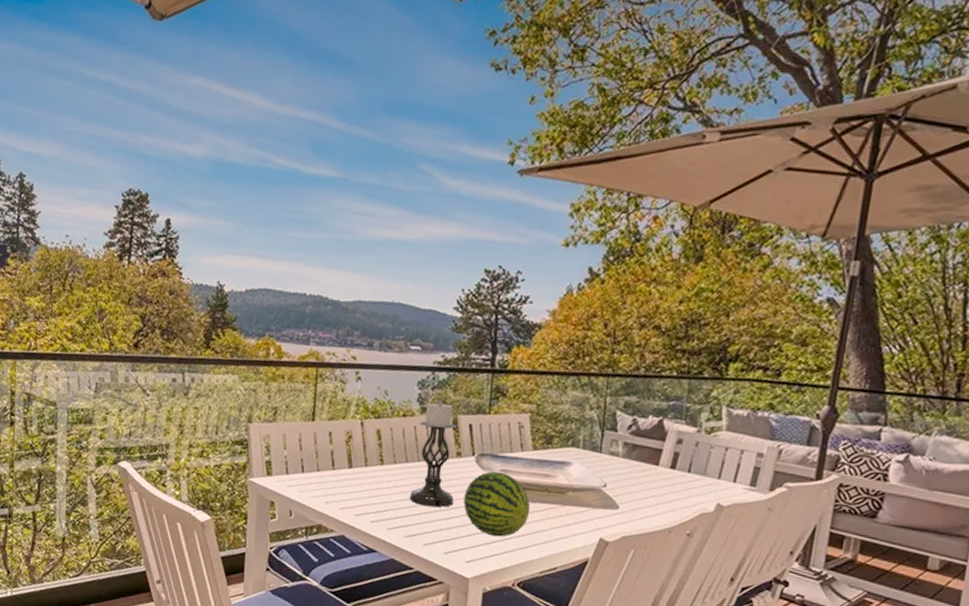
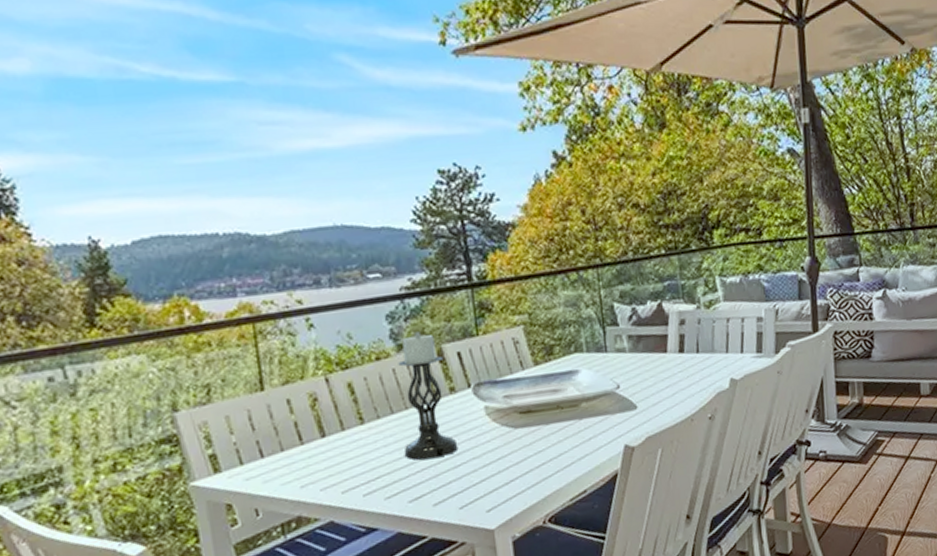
fruit: present [463,471,531,537] -> none [468,399,546,475]

